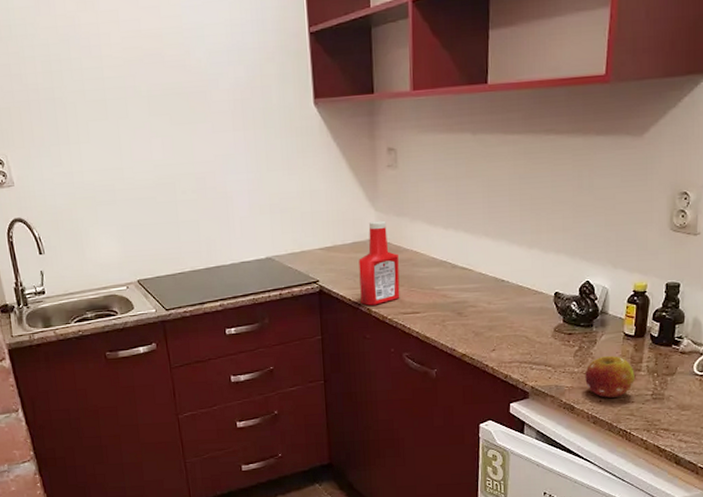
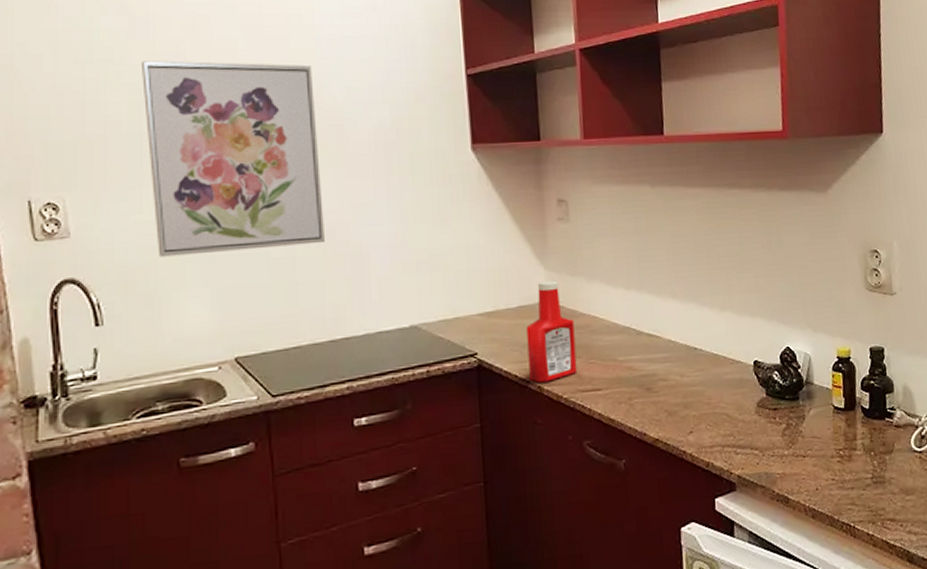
wall art: none [47,31,198,201] -> present [140,60,325,257]
fruit: present [585,356,634,398] -> none [796,433,851,485]

